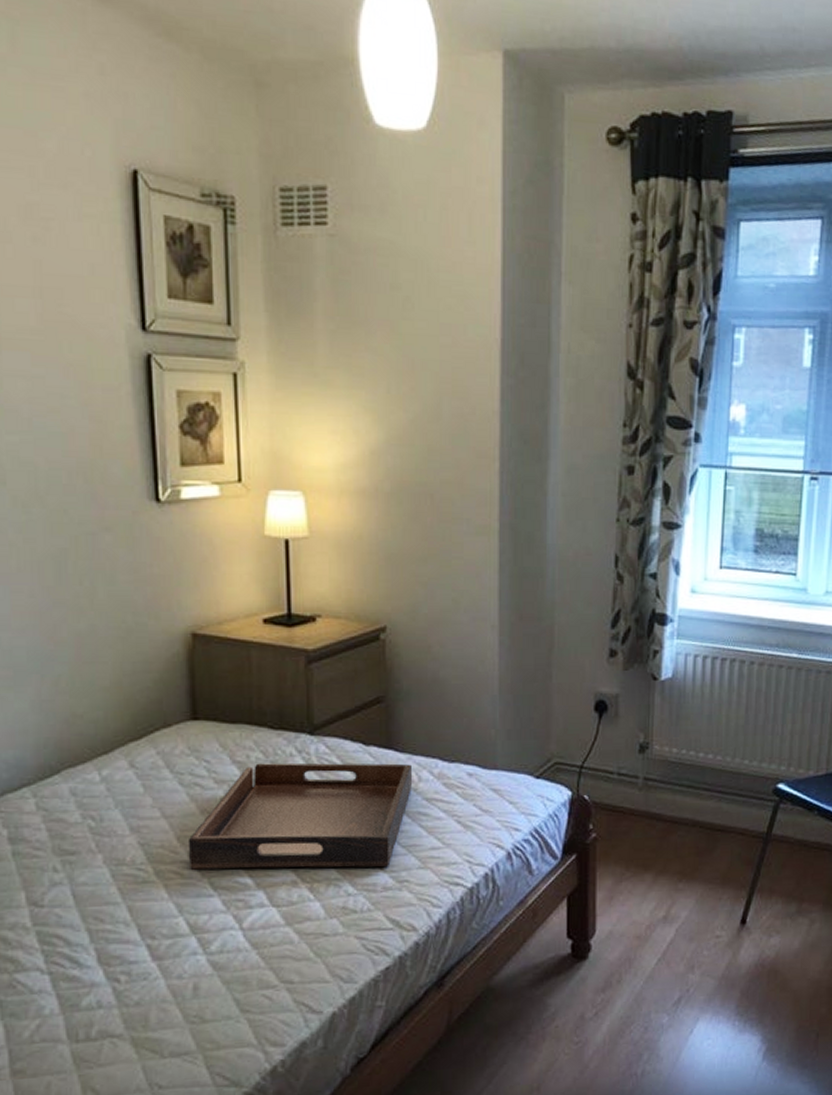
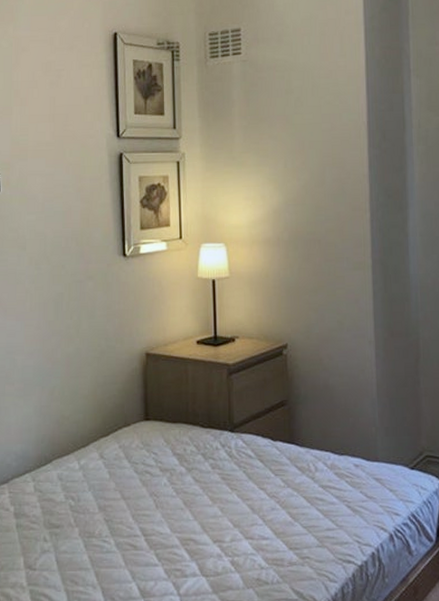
serving tray: present [188,762,413,870] -> none [140,455,311,544]

